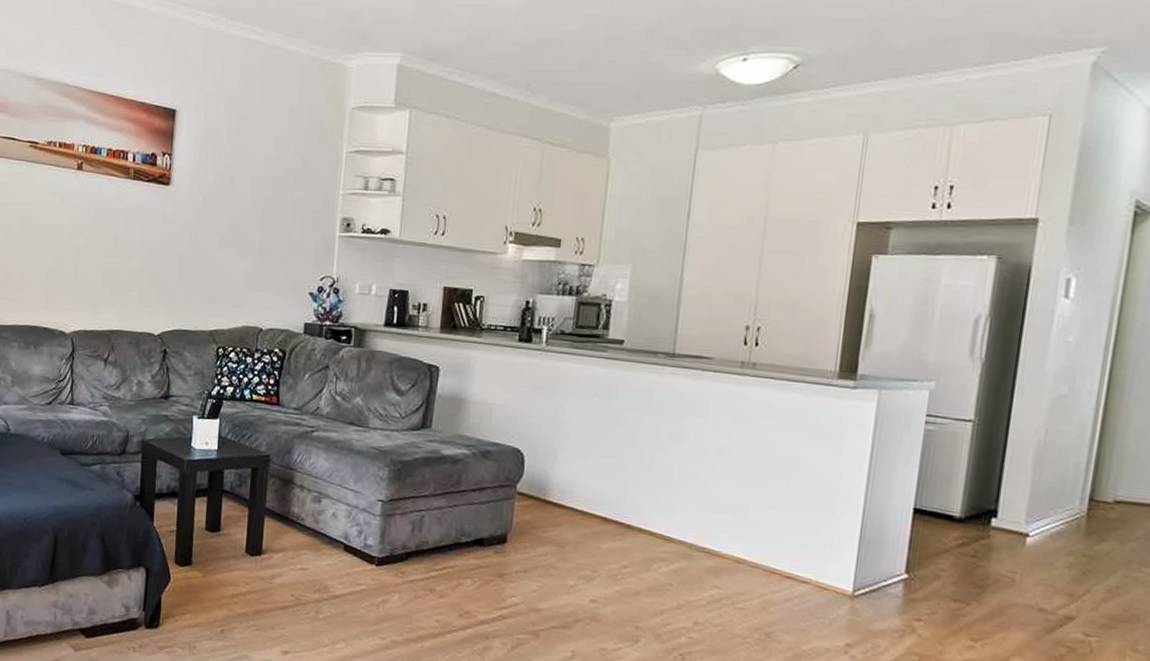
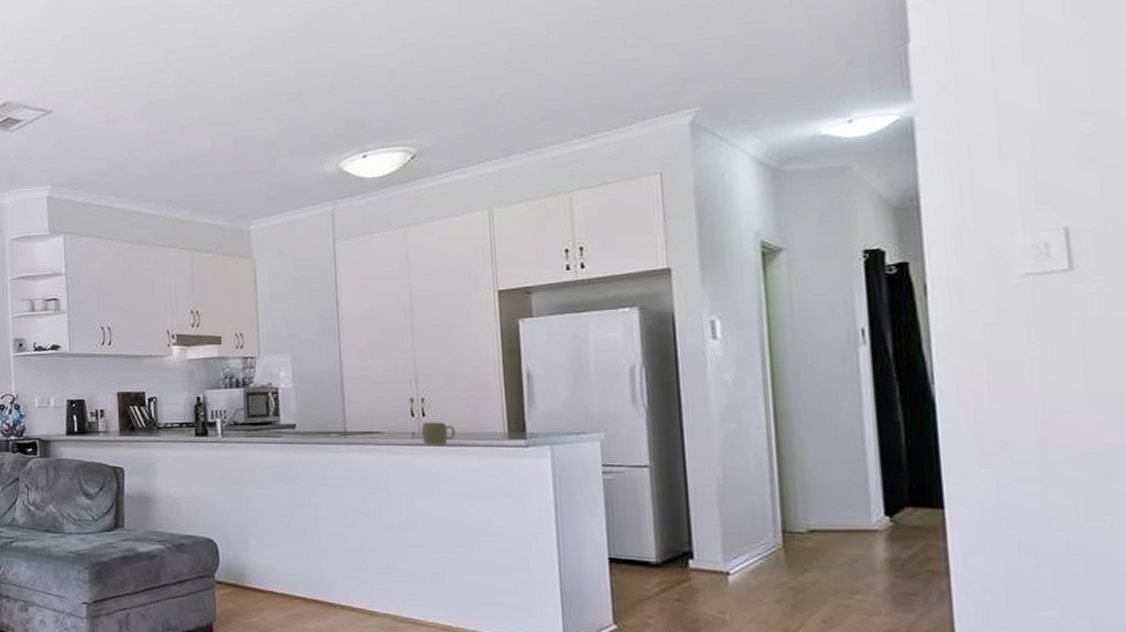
mug: none [750,352,786,378] -> present [421,422,456,445]

